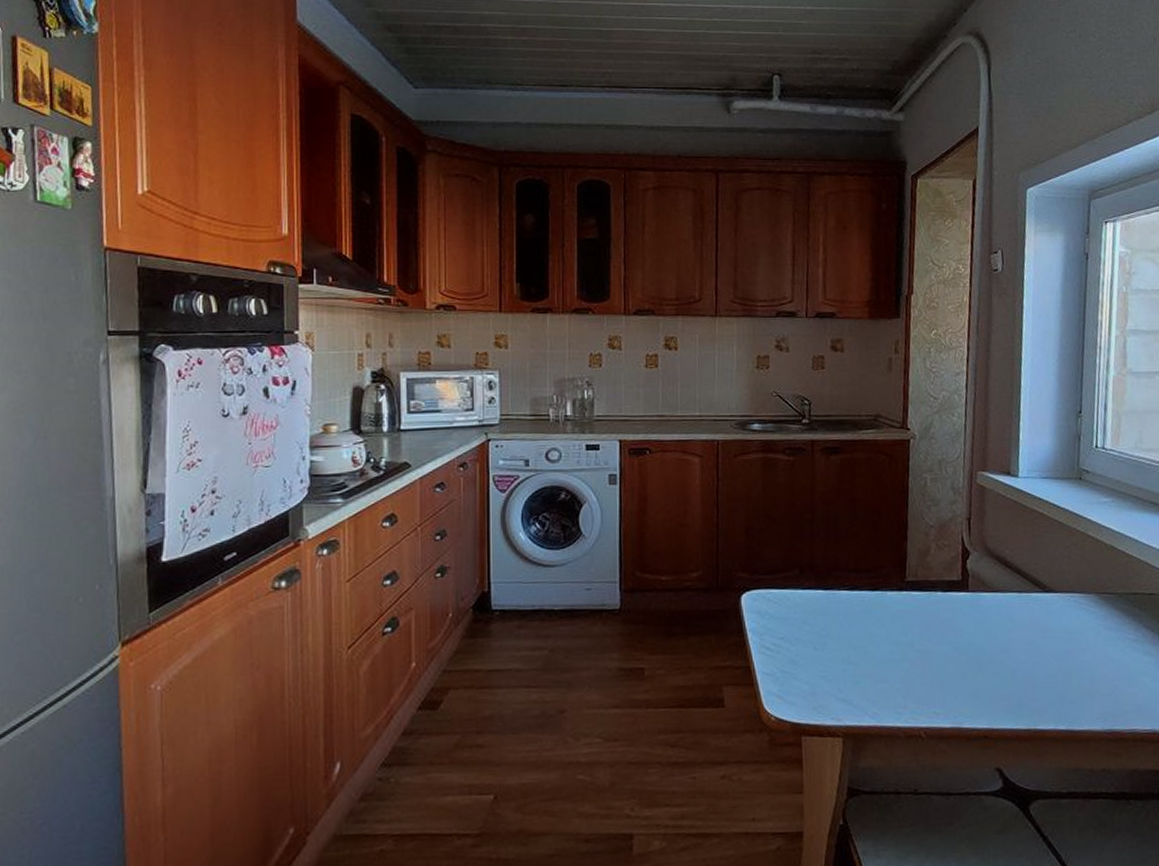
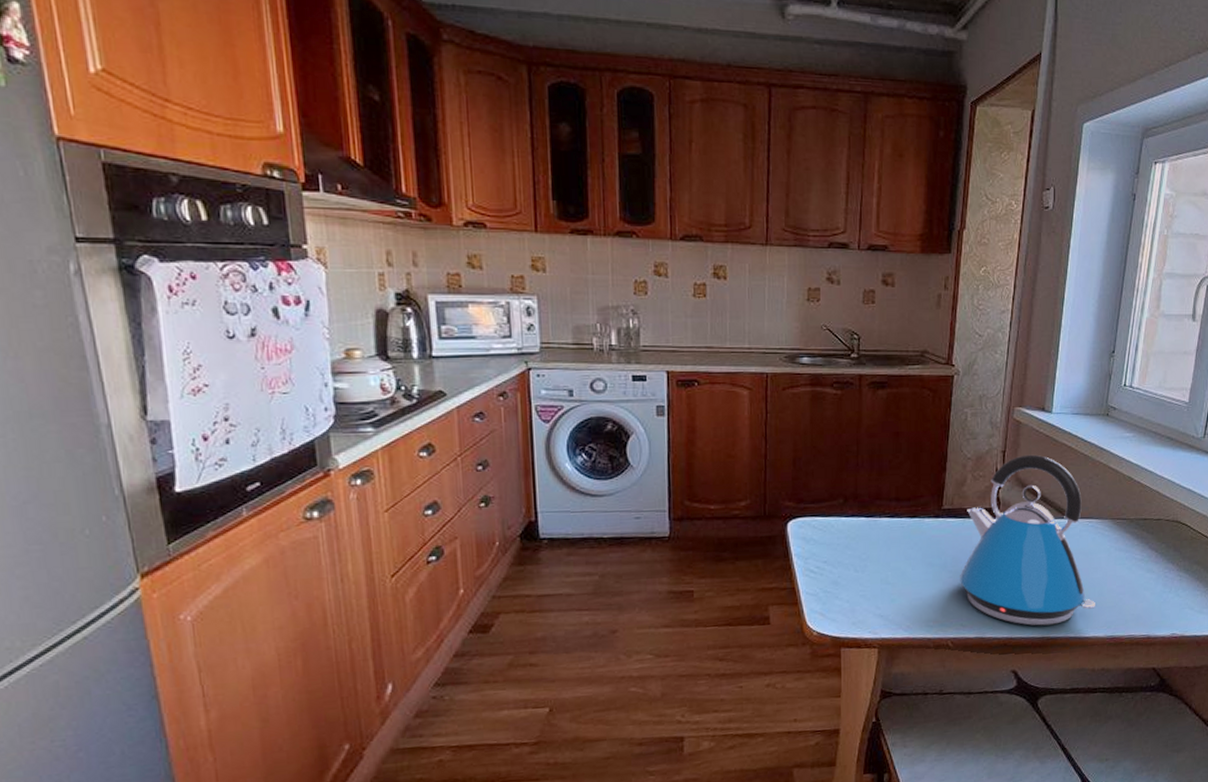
kettle: none [929,522,1087,716] -> present [960,454,1095,626]

